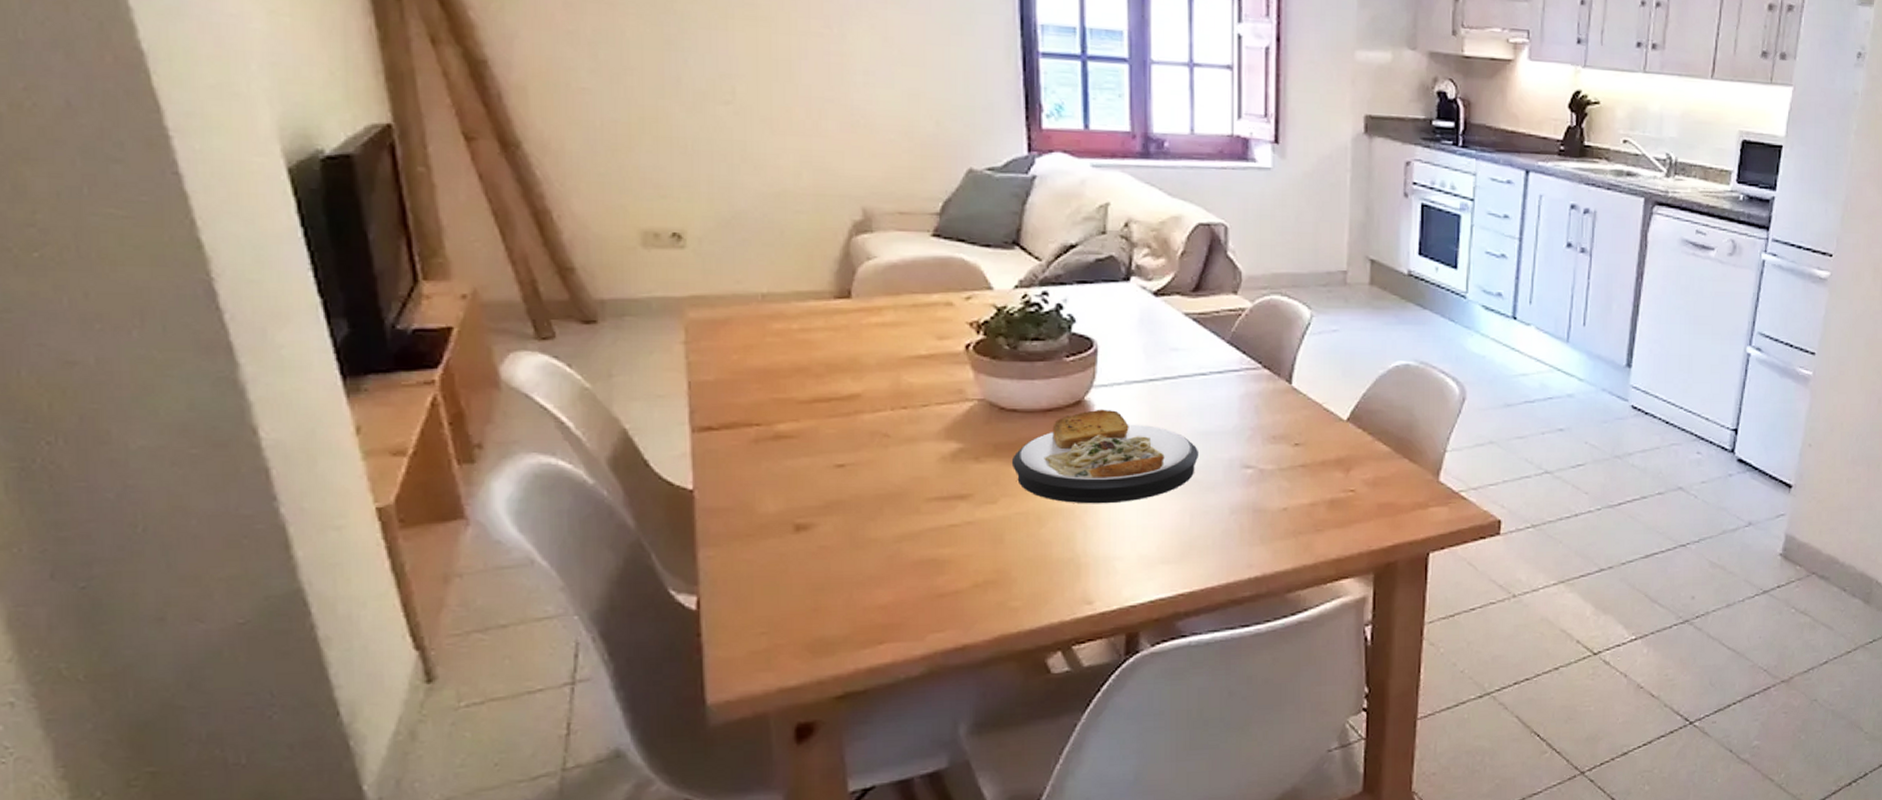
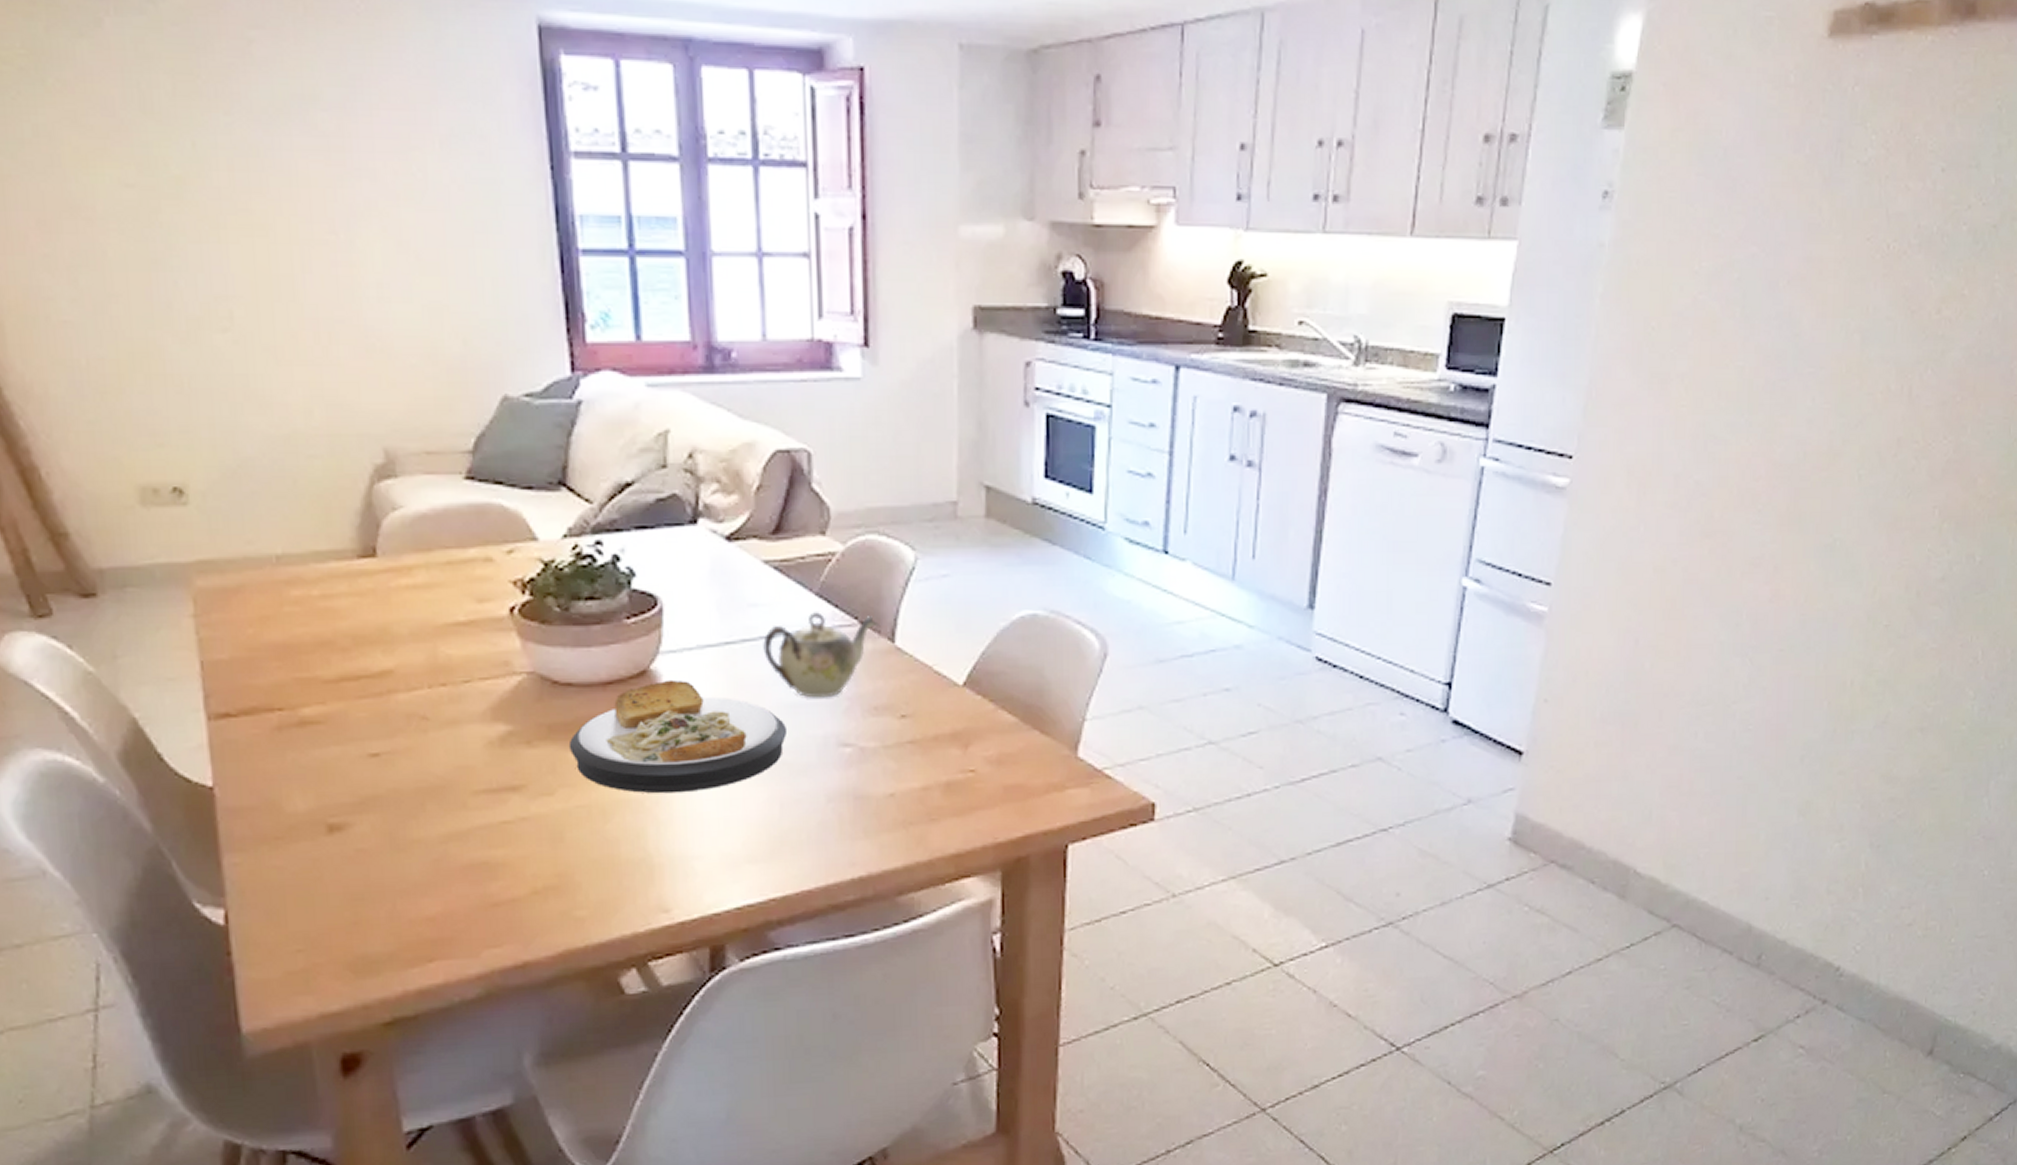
teapot: none [1181,356,1279,428] -> present [763,611,879,698]

